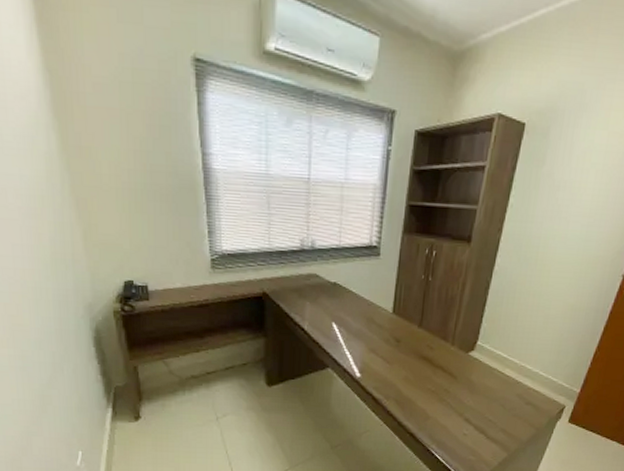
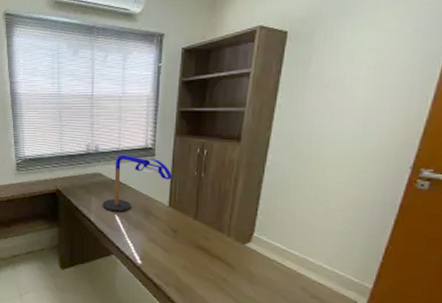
desk lamp: none [317,252,398,320] -> present [102,154,172,212]

